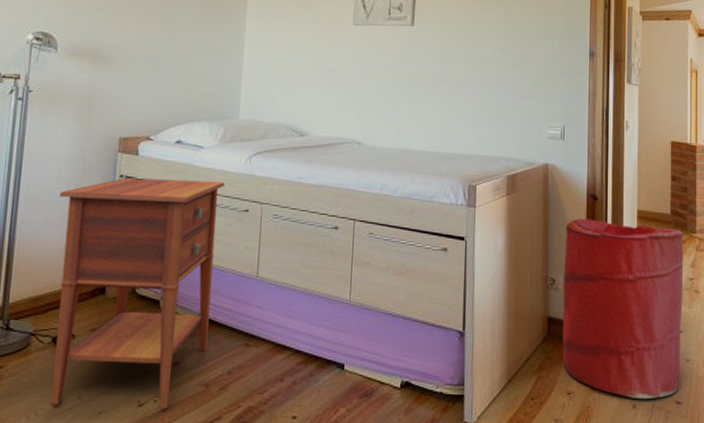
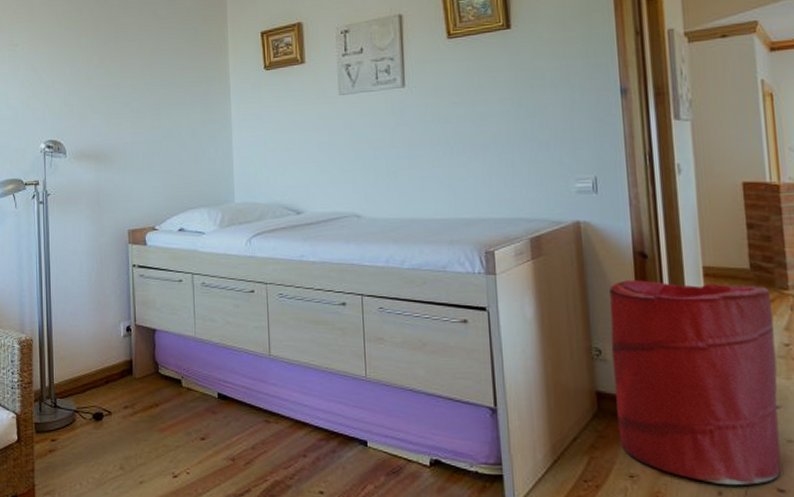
nightstand: present [51,178,225,409] -> none [84,265,229,481]

